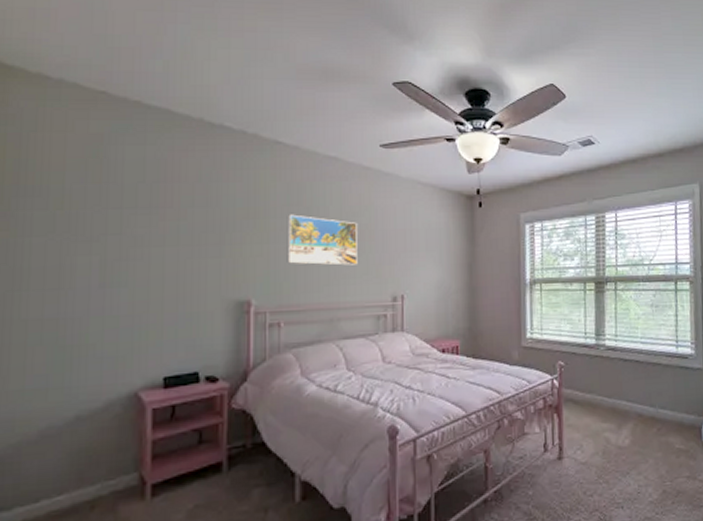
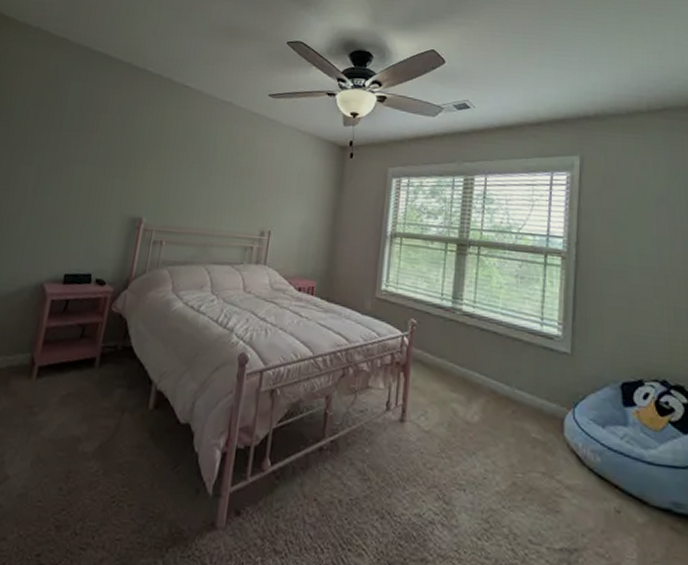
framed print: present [287,214,358,266] -> none [176,148,240,198]

